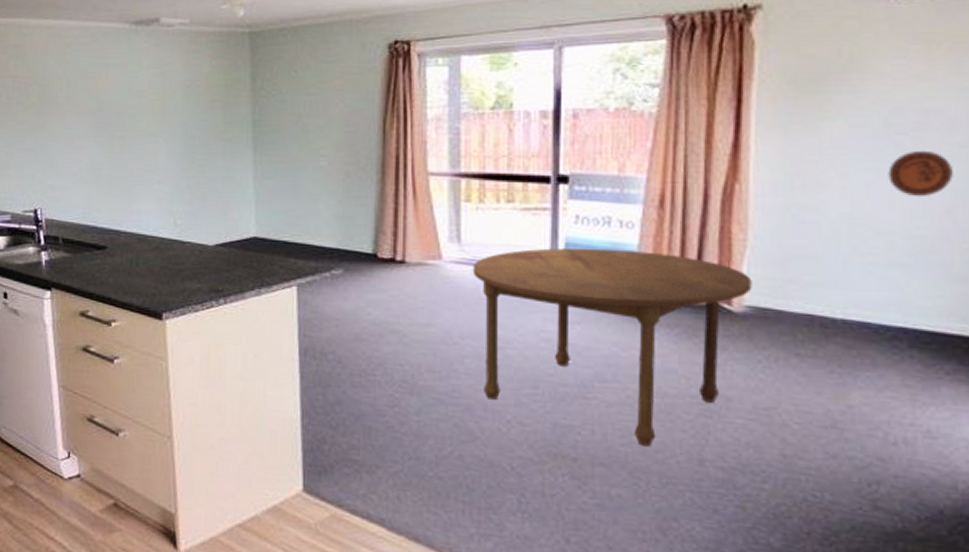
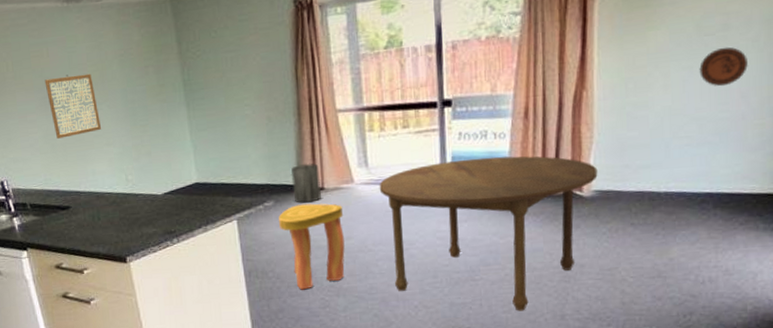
wall art: none [99,101,154,169] -> present [44,73,101,139]
stool: none [346,276,427,381] -> present [278,203,345,290]
trash can: none [366,229,402,278] -> present [291,163,322,204]

